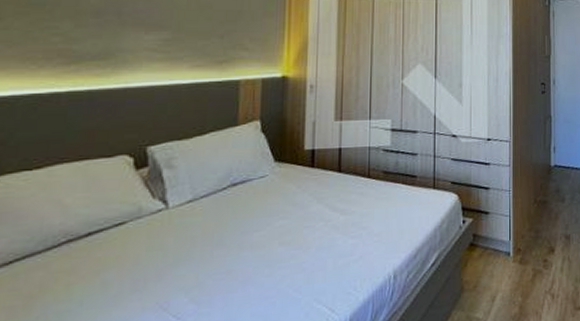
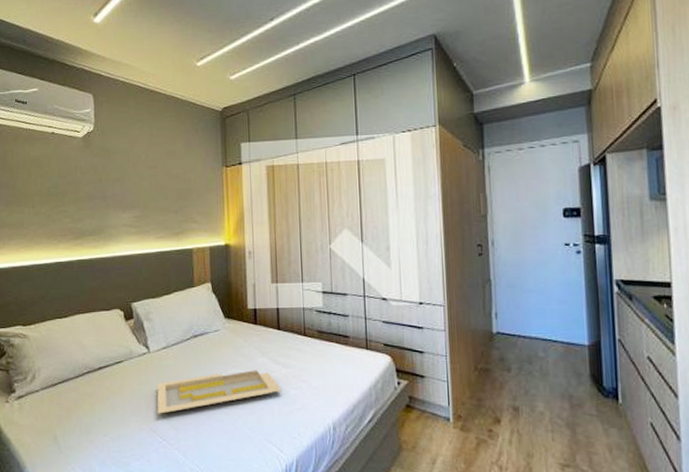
serving tray: none [171,220,338,286] -> present [157,370,281,414]

